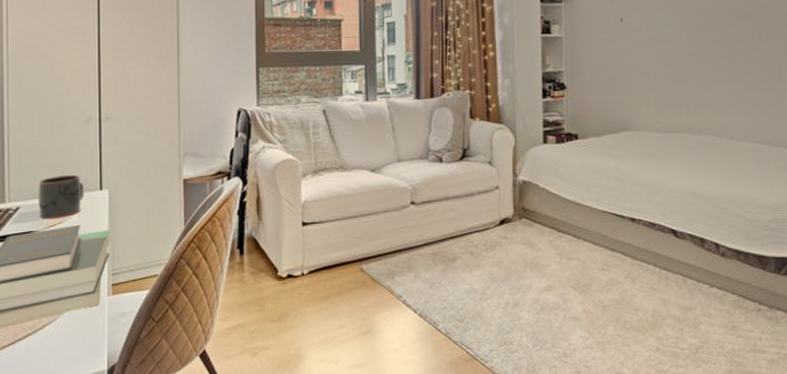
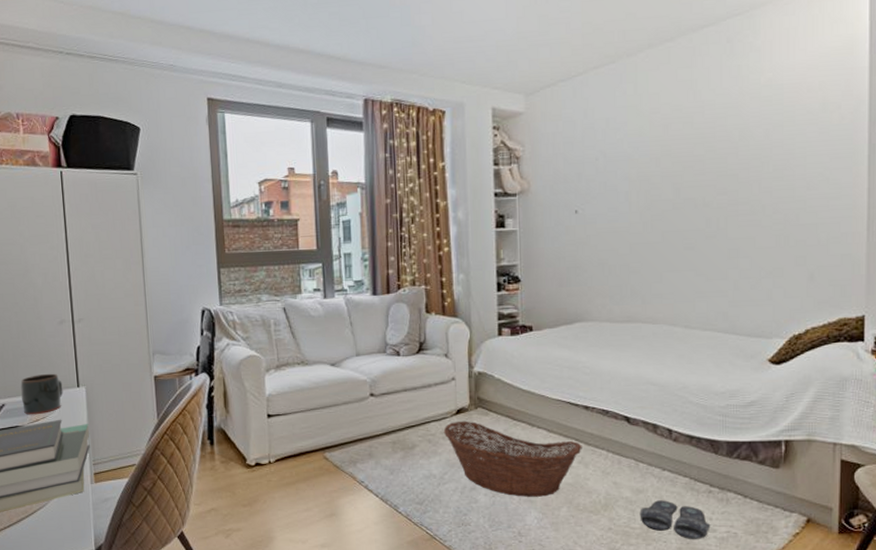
basket: none [486,232,629,314] -> present [443,420,582,497]
slippers: none [688,319,761,361] -> present [639,500,711,539]

